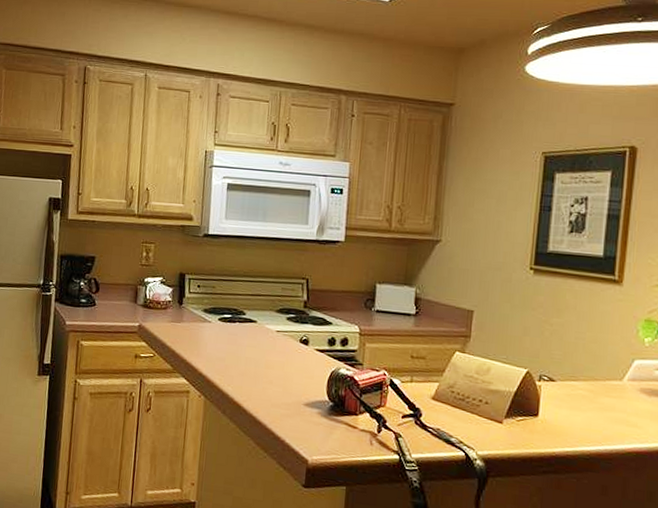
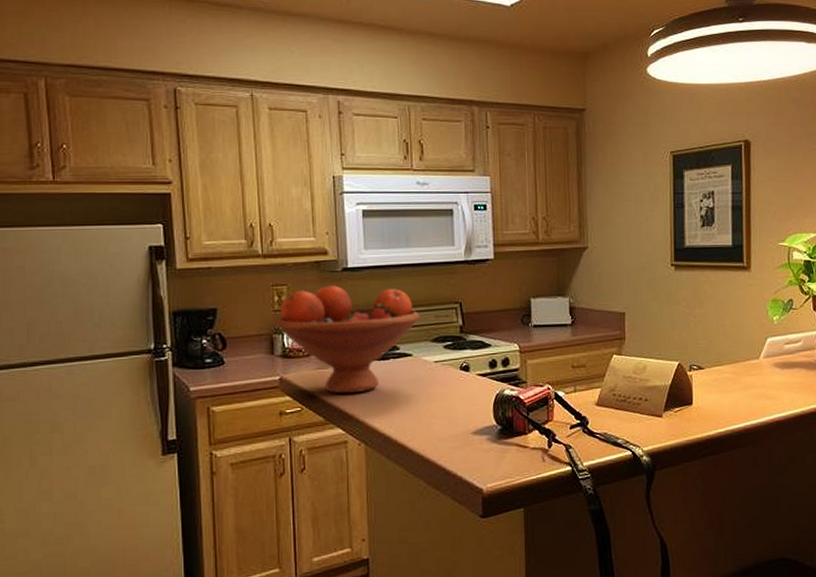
fruit bowl: none [141,248,268,349] -> present [276,285,420,394]

